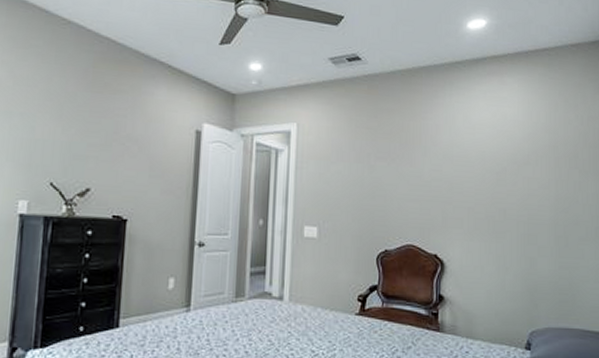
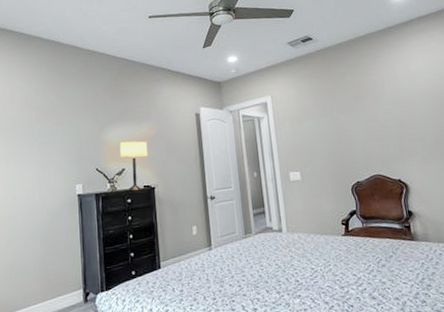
table lamp: none [86,152,126,222] -> present [119,141,148,192]

